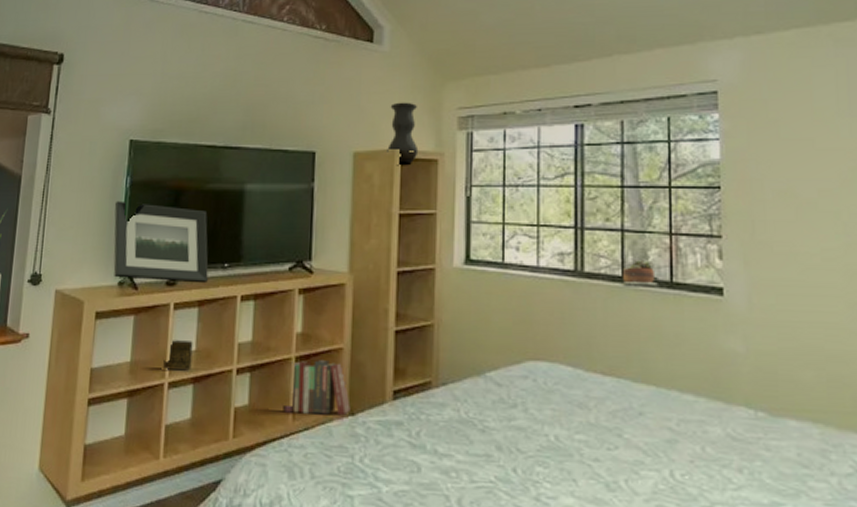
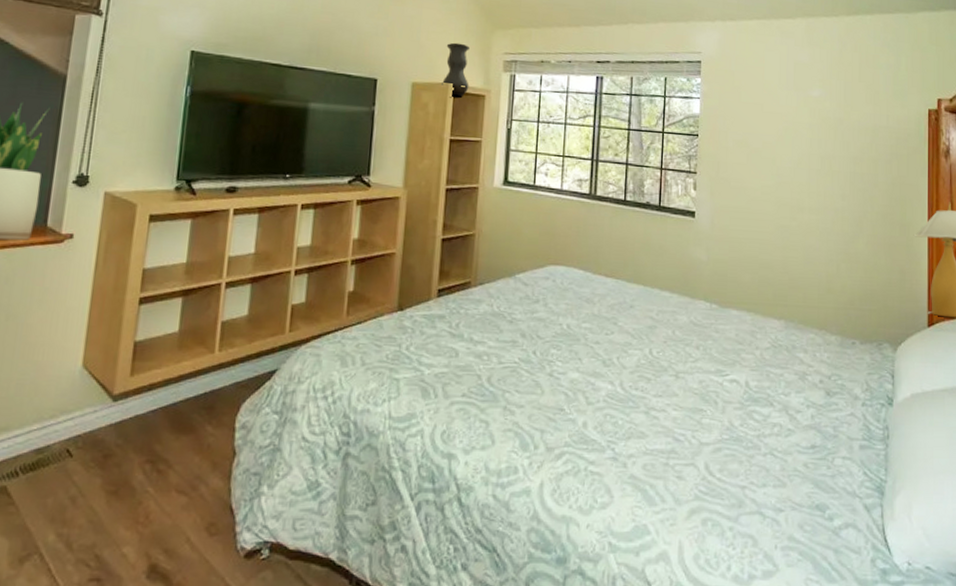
picture frame: present [113,200,209,284] -> none [170,108,271,192]
decorative box: present [163,340,193,371] -> none [221,243,252,272]
books: present [283,360,351,416] -> none [338,263,400,311]
succulent plant: present [622,260,658,288] -> none [624,188,650,210]

